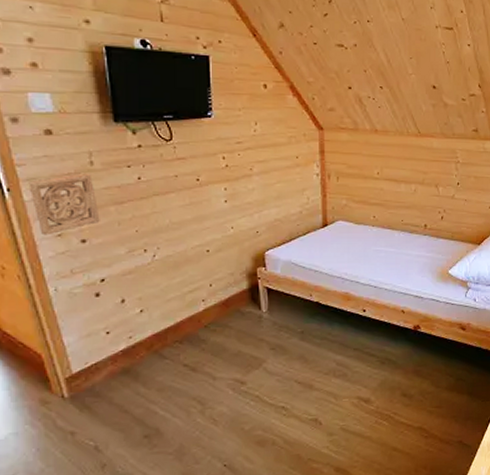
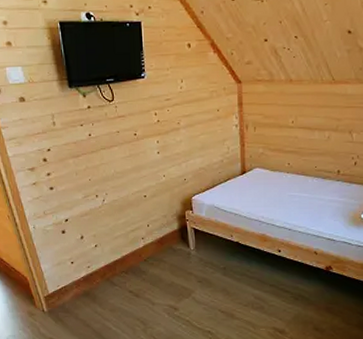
wall ornament: present [28,173,100,236] -> none [10,132,62,184]

